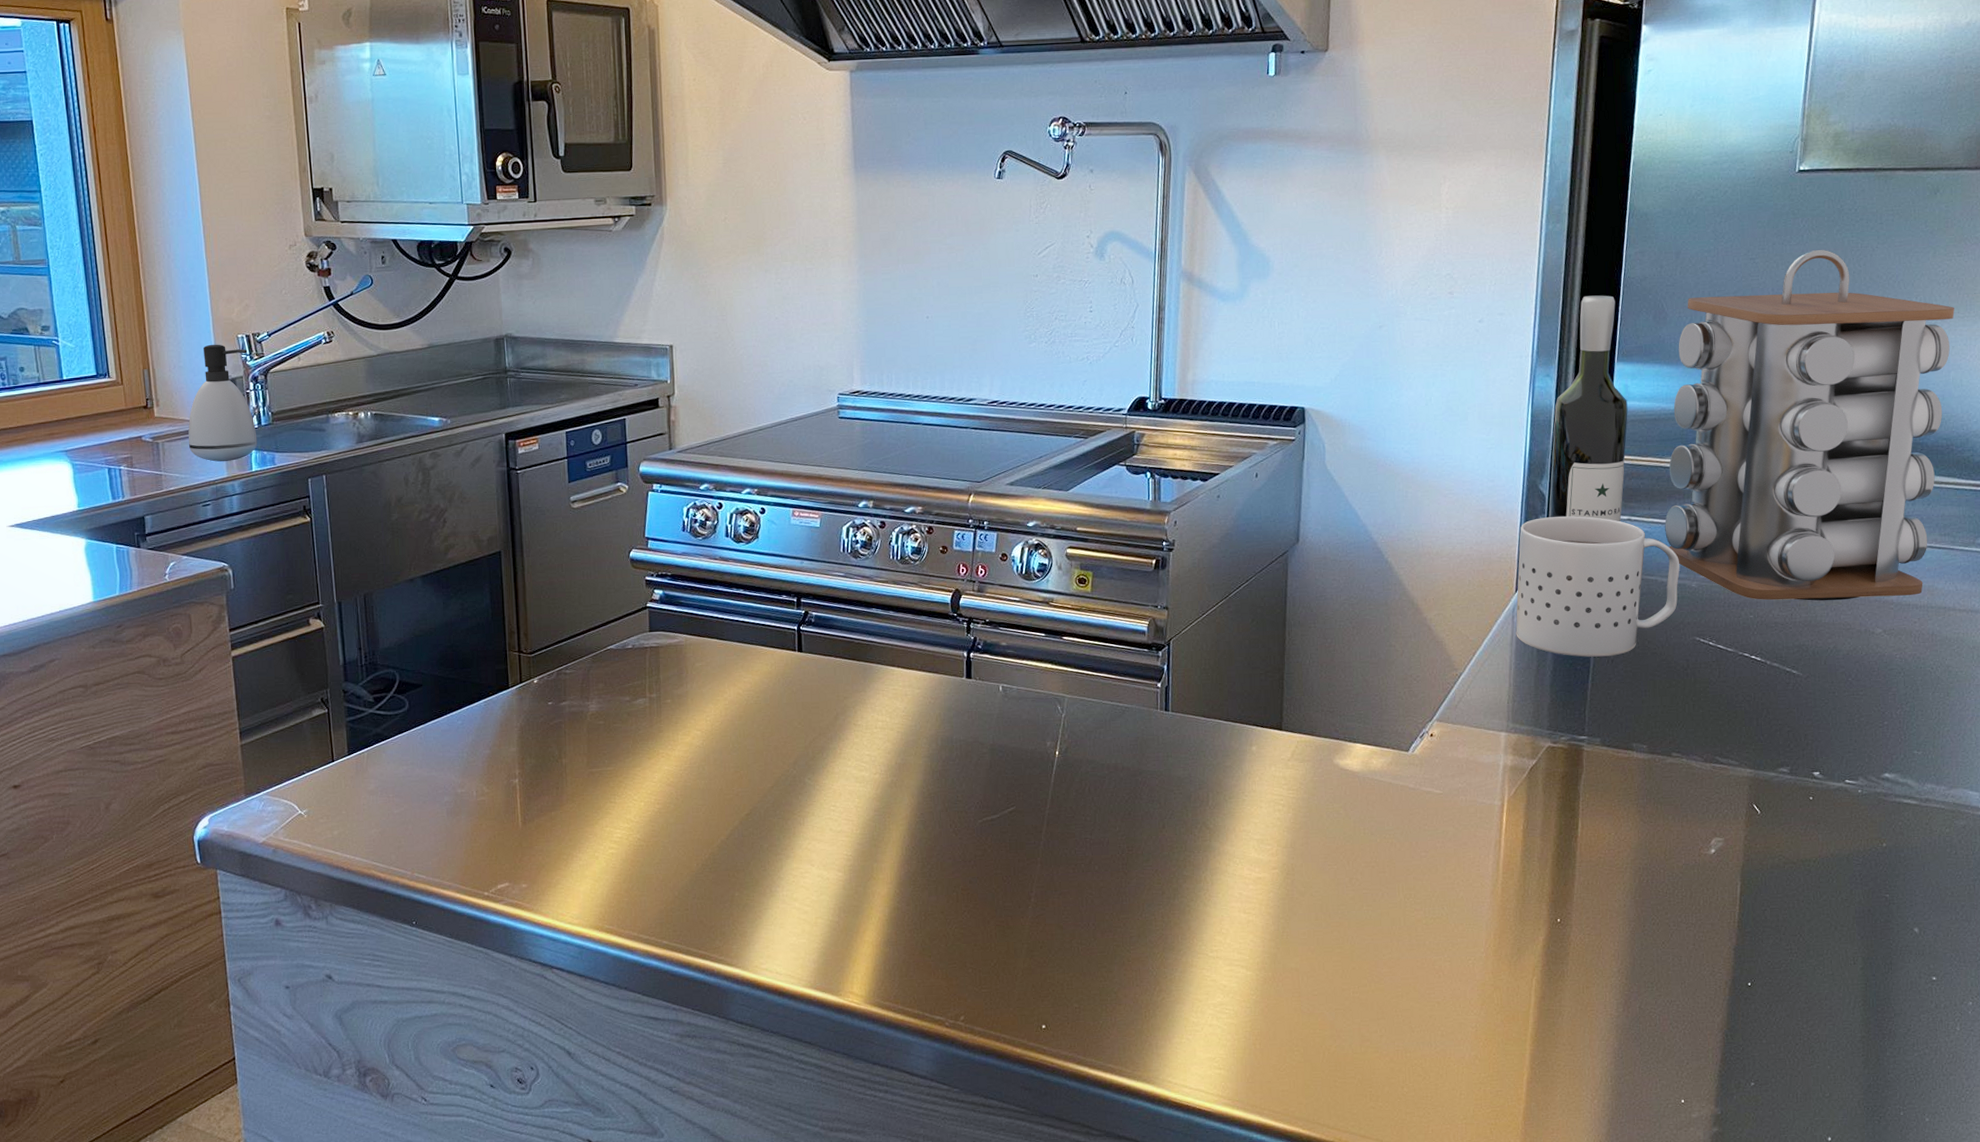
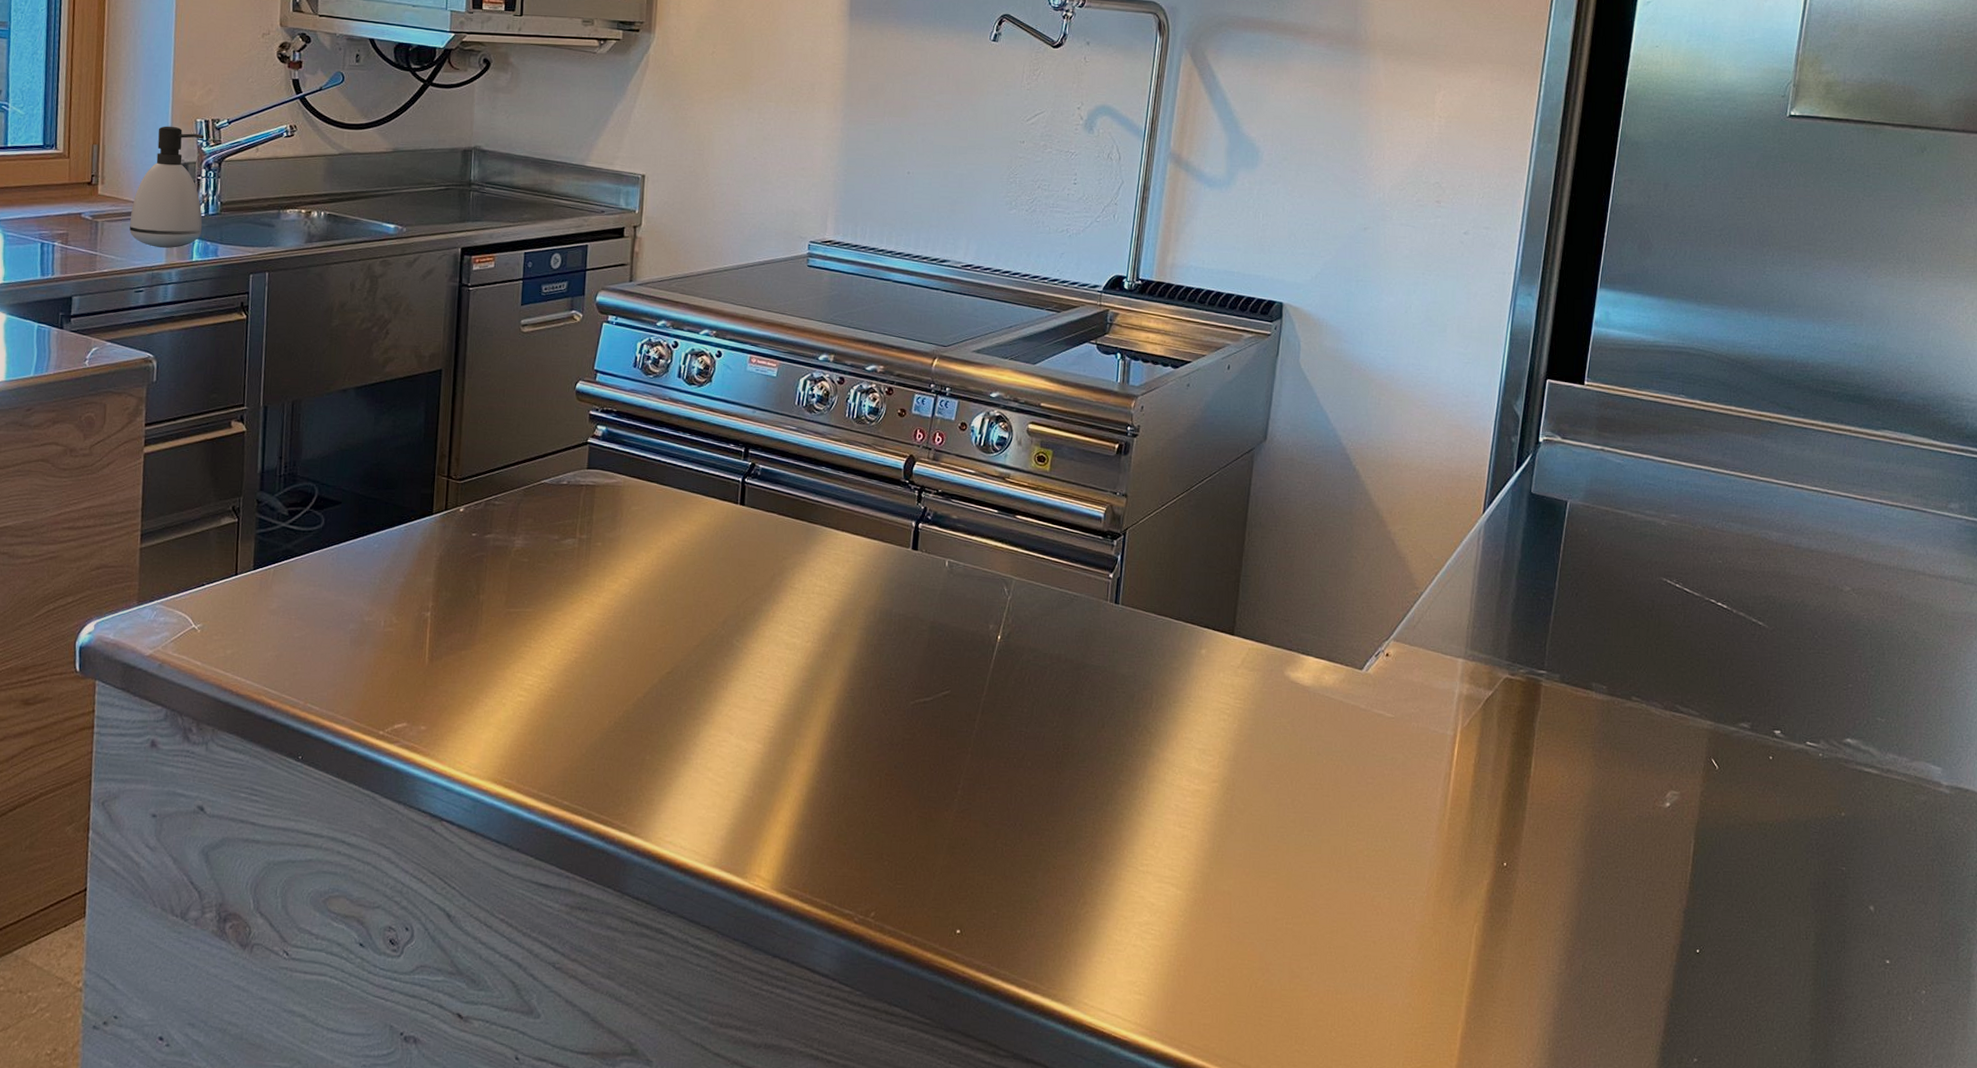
mug: present [1515,516,1680,657] -> none [1480,439,1650,589]
bottle: present [1548,295,1629,522] -> none [1521,218,1608,452]
spice rack: present [1665,249,1955,601] -> none [1638,195,1936,555]

